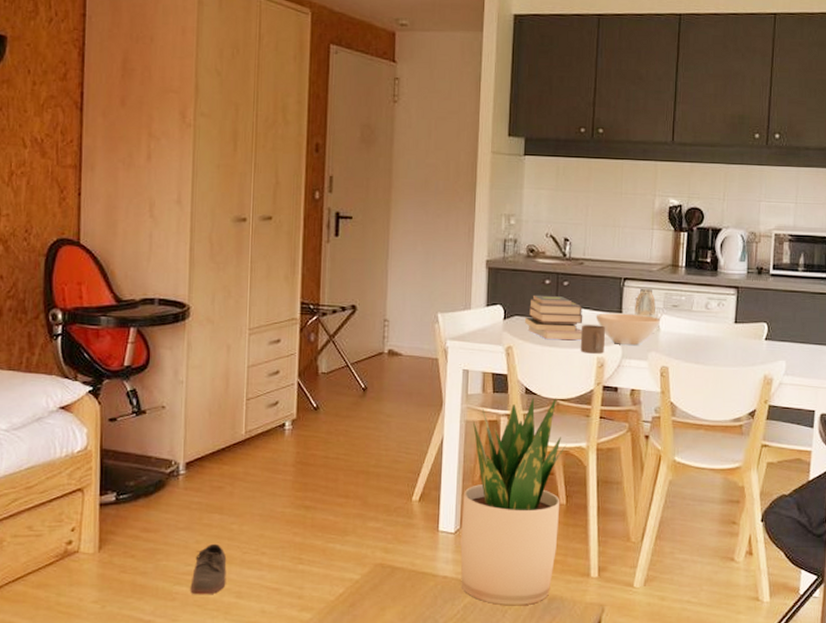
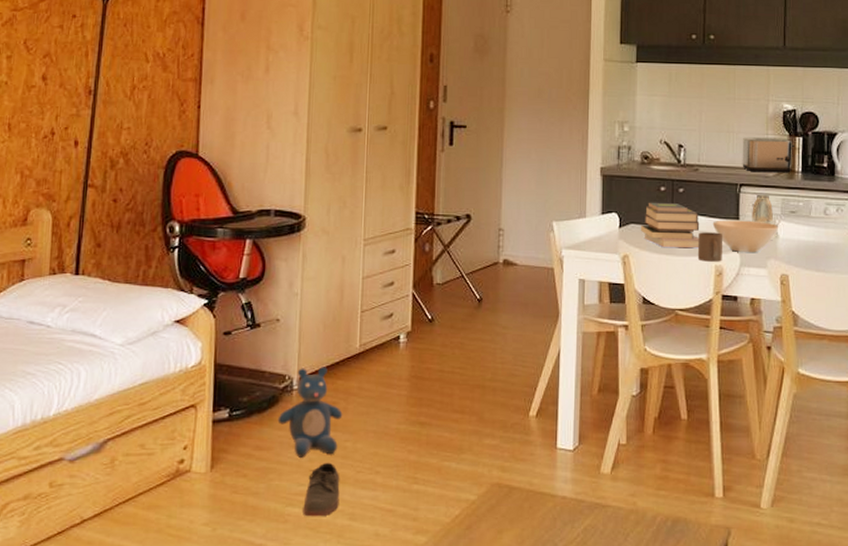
stuffed animal: none [164,453,229,539] -> present [277,367,343,458]
planter: present [460,398,567,606] -> none [579,308,687,529]
toaster: none [626,232,679,268] -> present [742,137,794,173]

